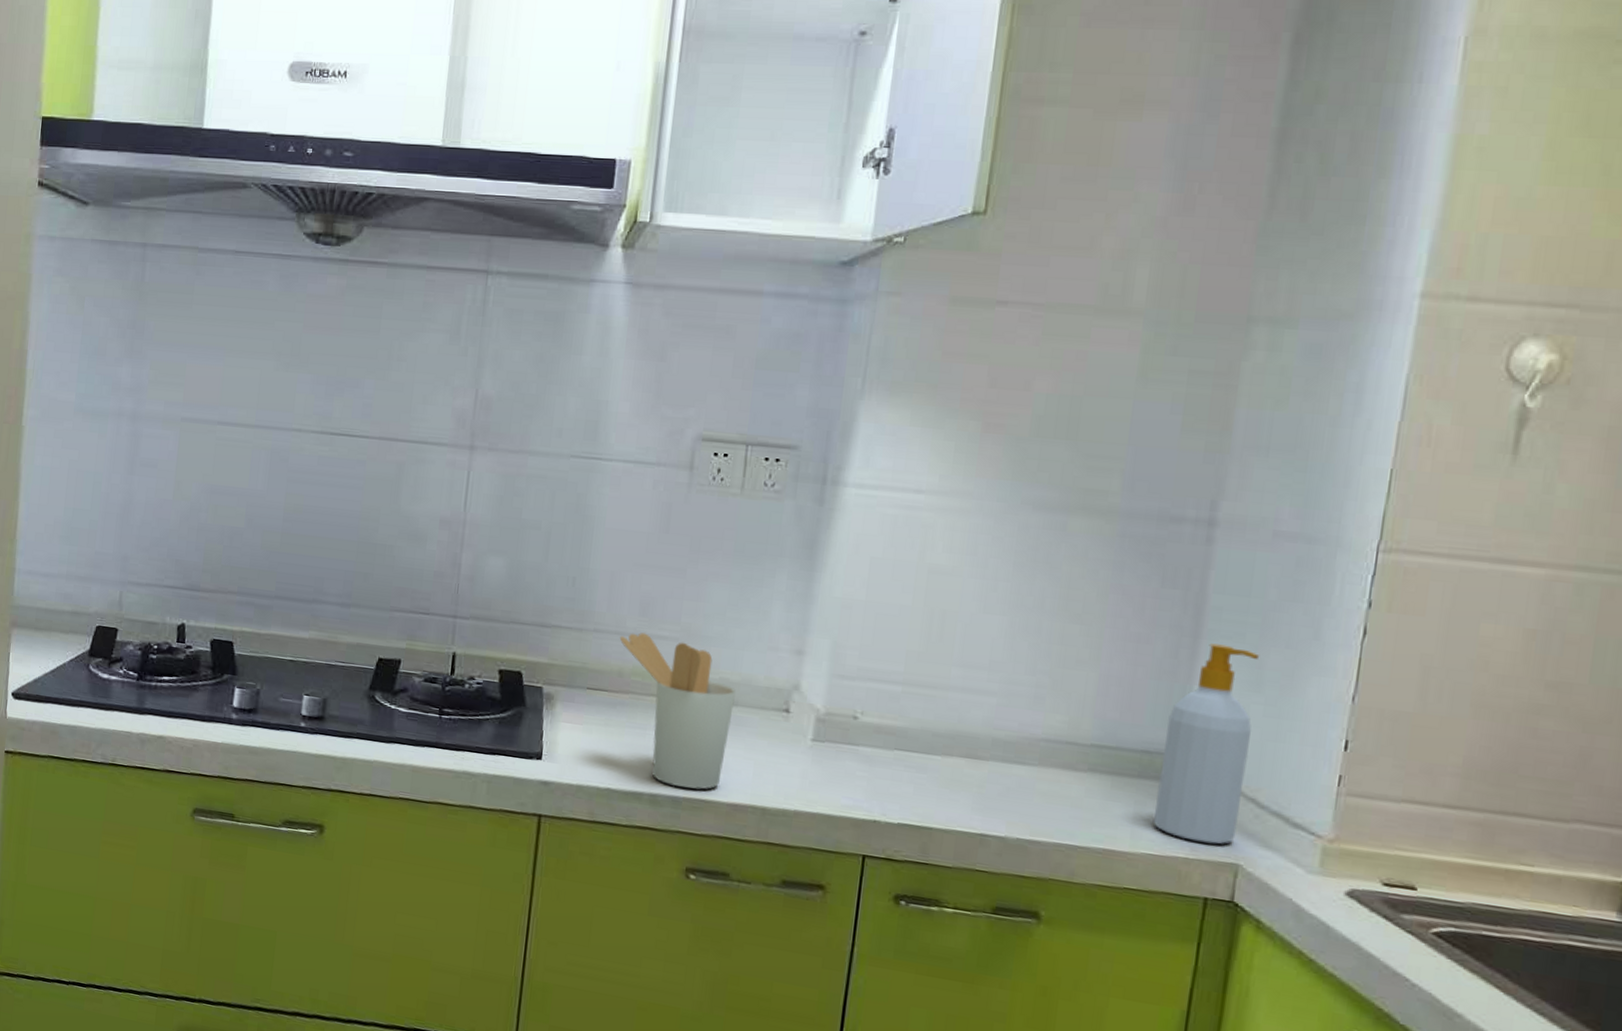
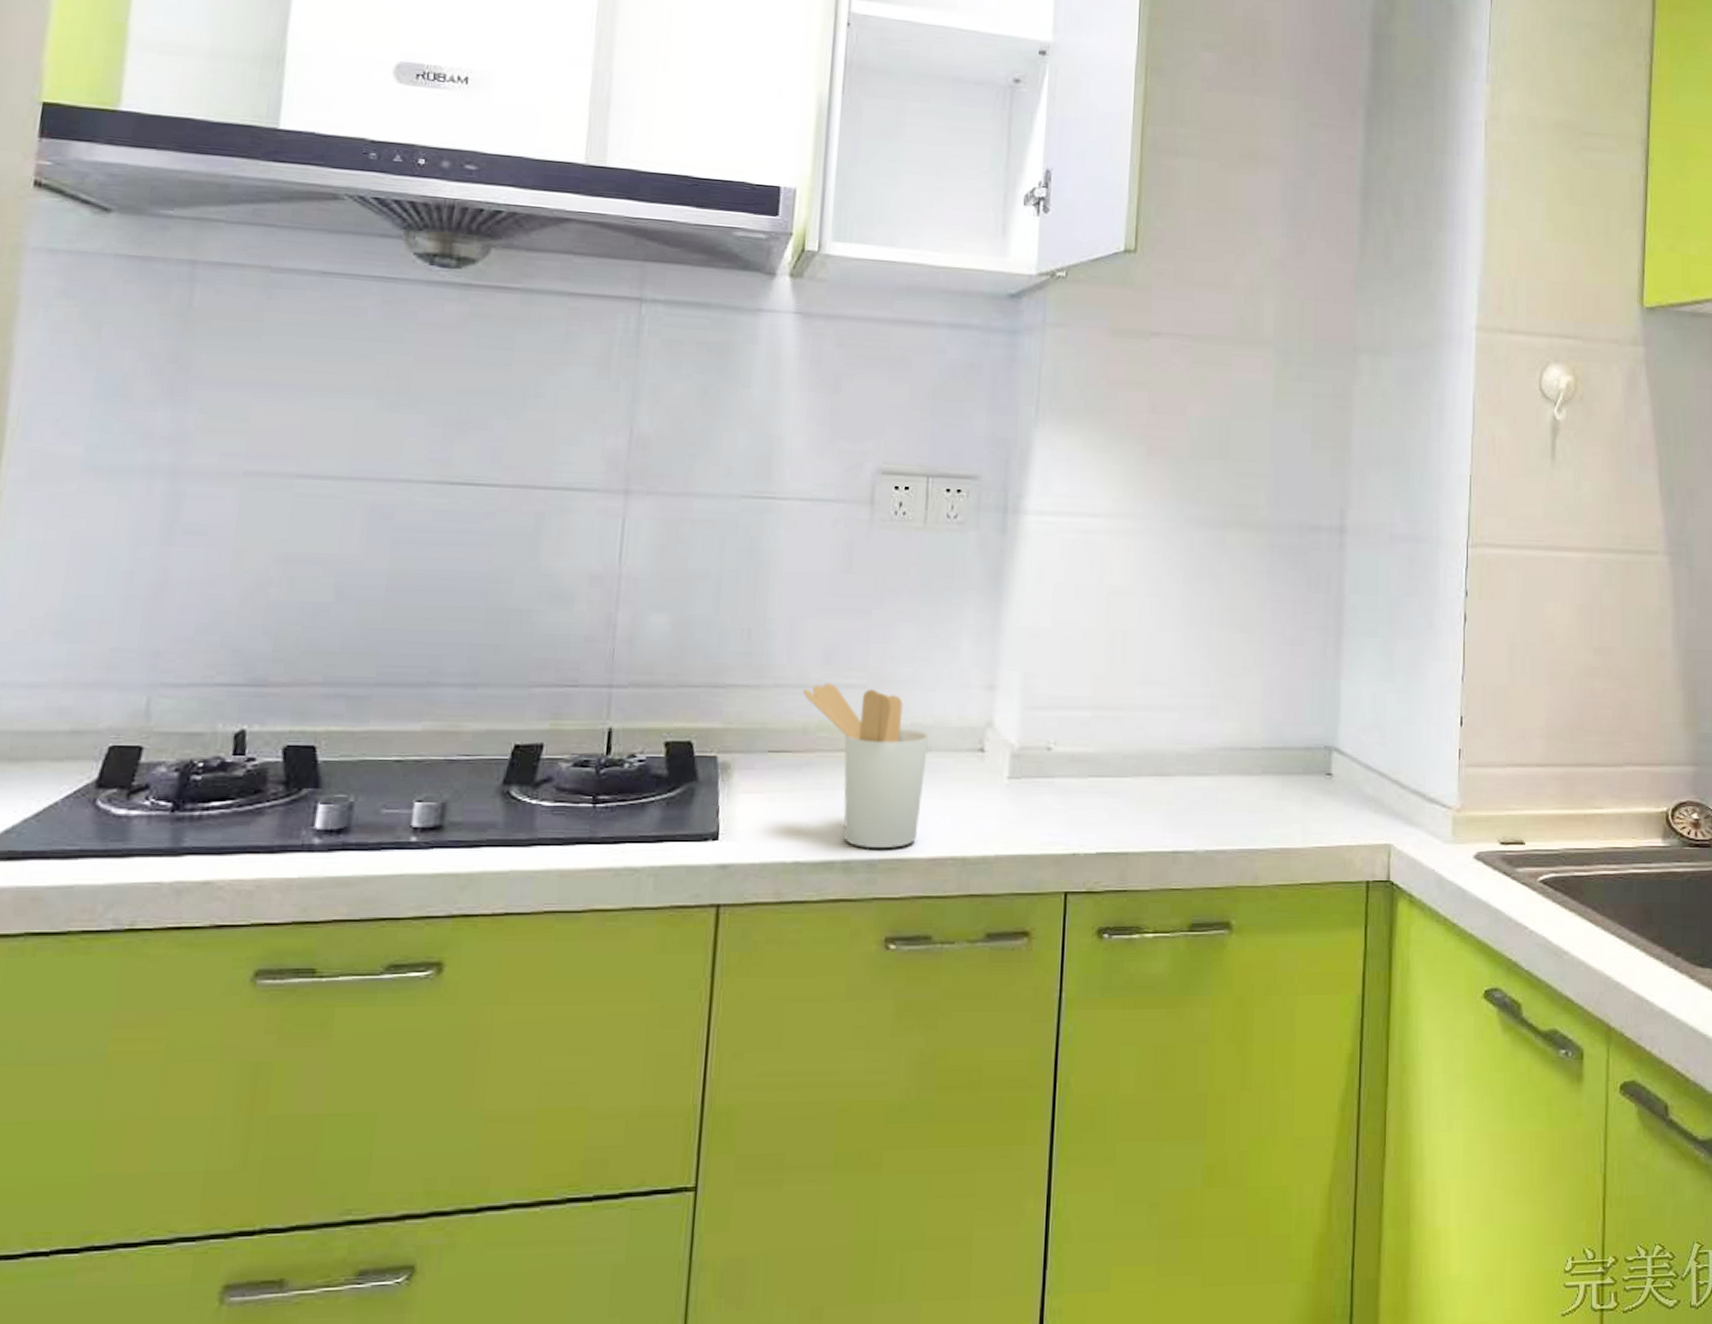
soap bottle: present [1154,643,1260,844] -> none [1319,640,1390,828]

